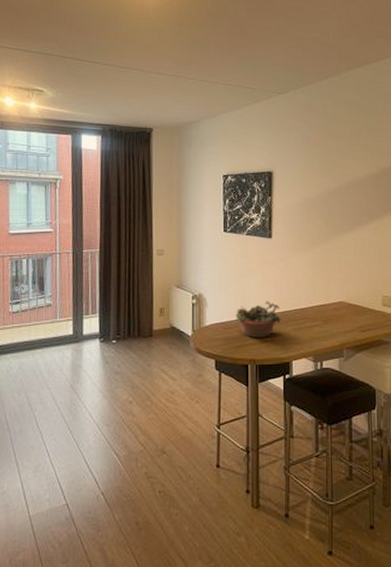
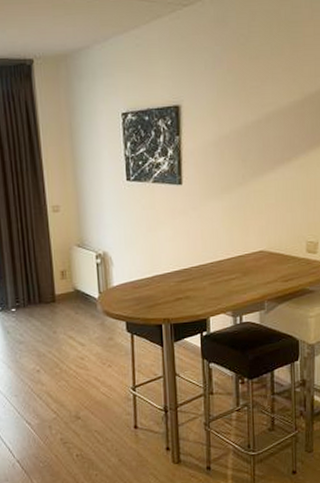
succulent planter: present [236,301,286,338] -> none [146,255,202,296]

